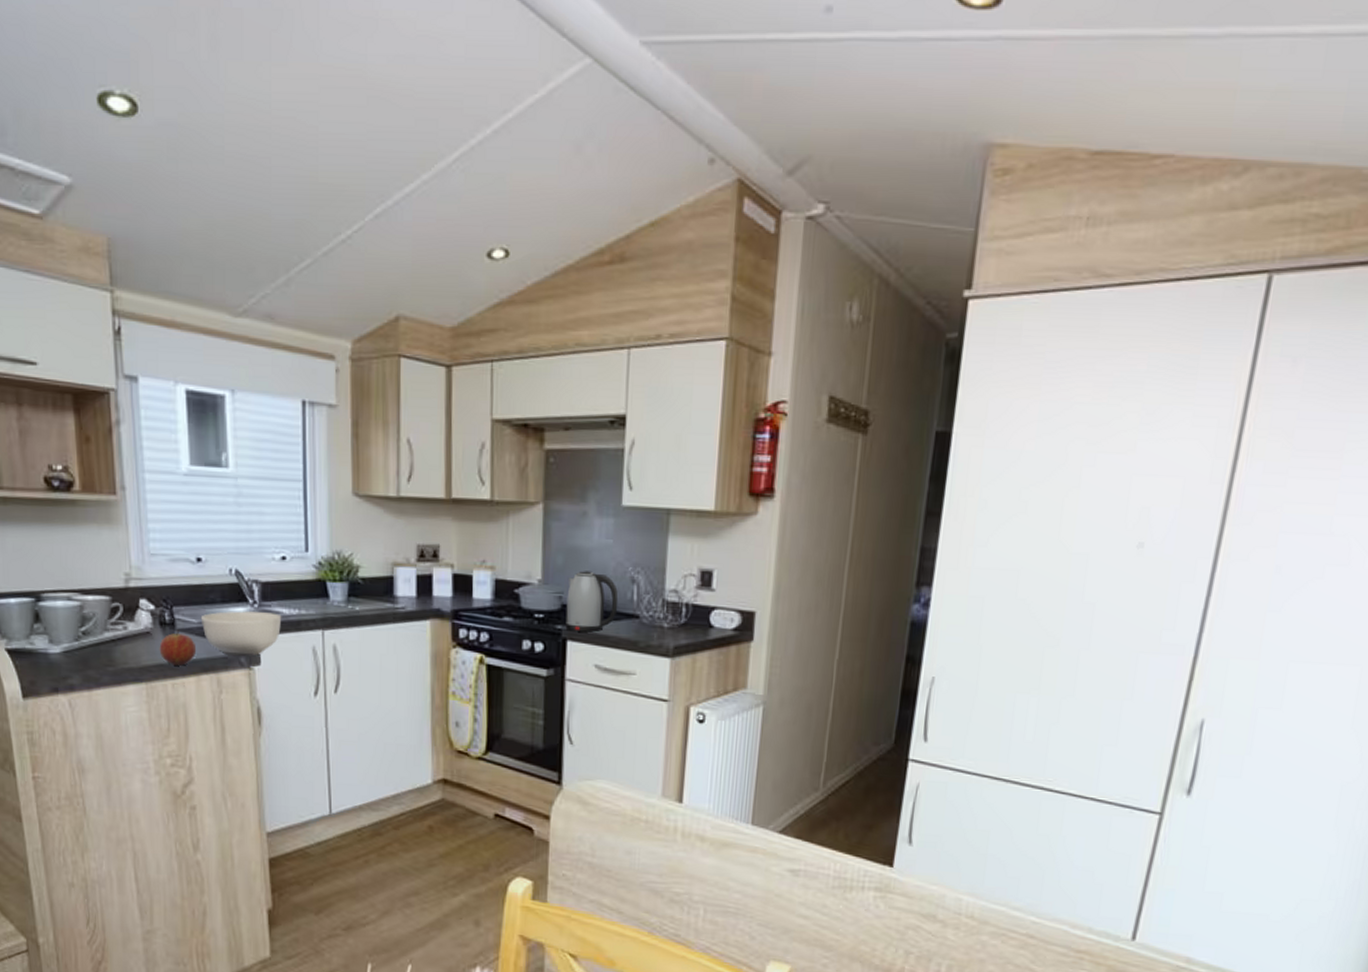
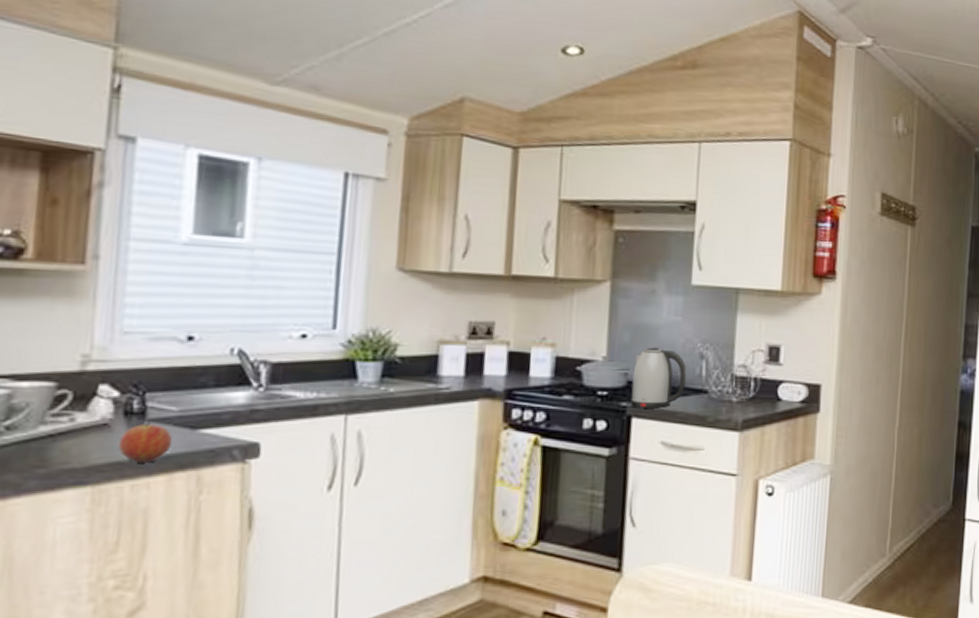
bowl: present [200,611,282,657] -> none [183,396,295,449]

